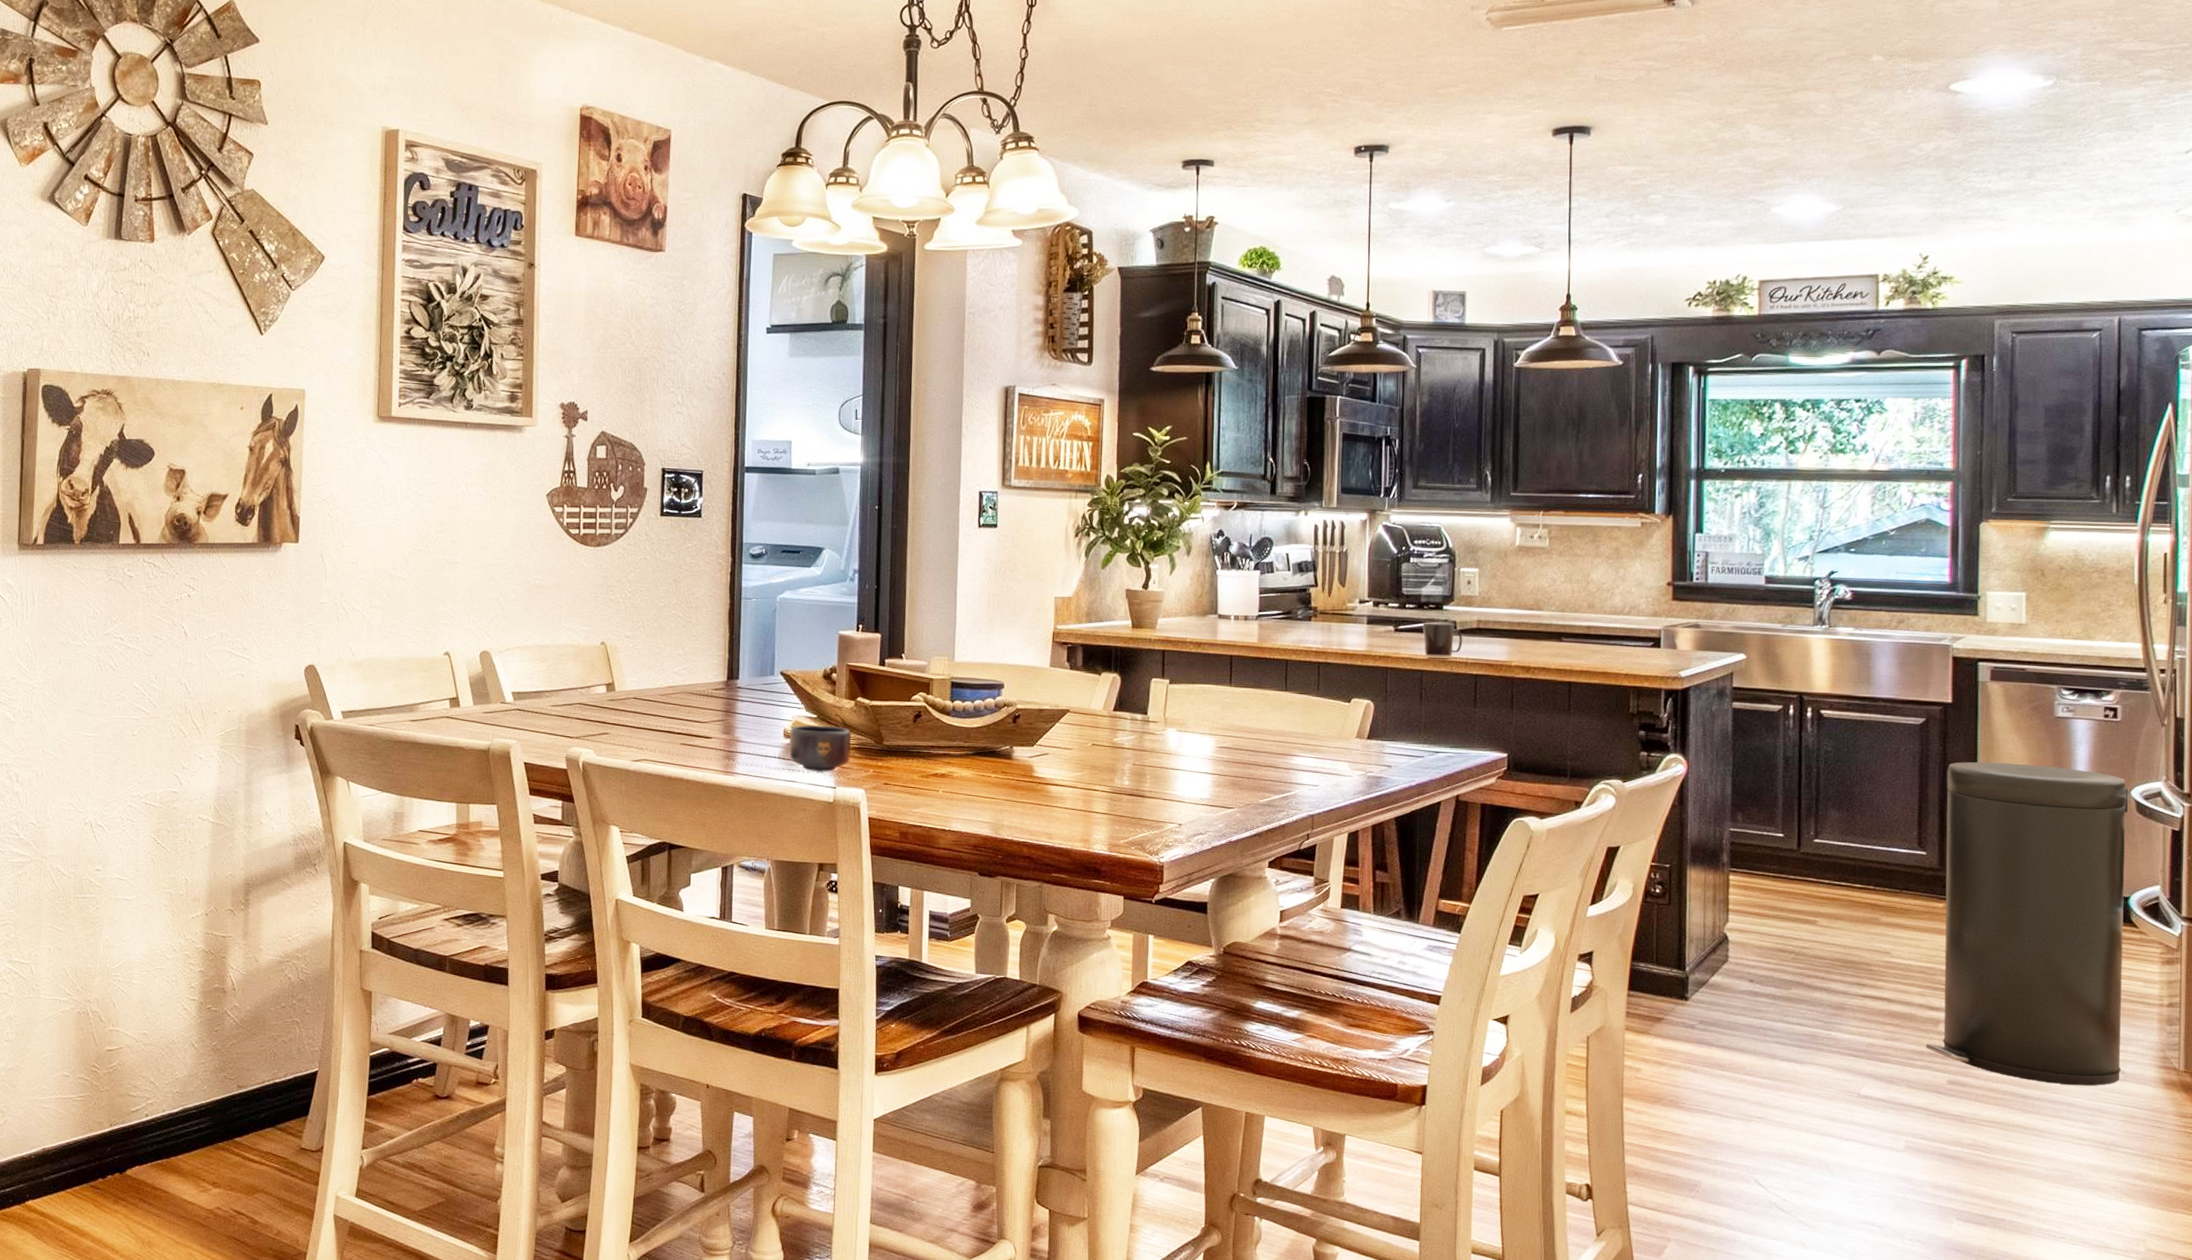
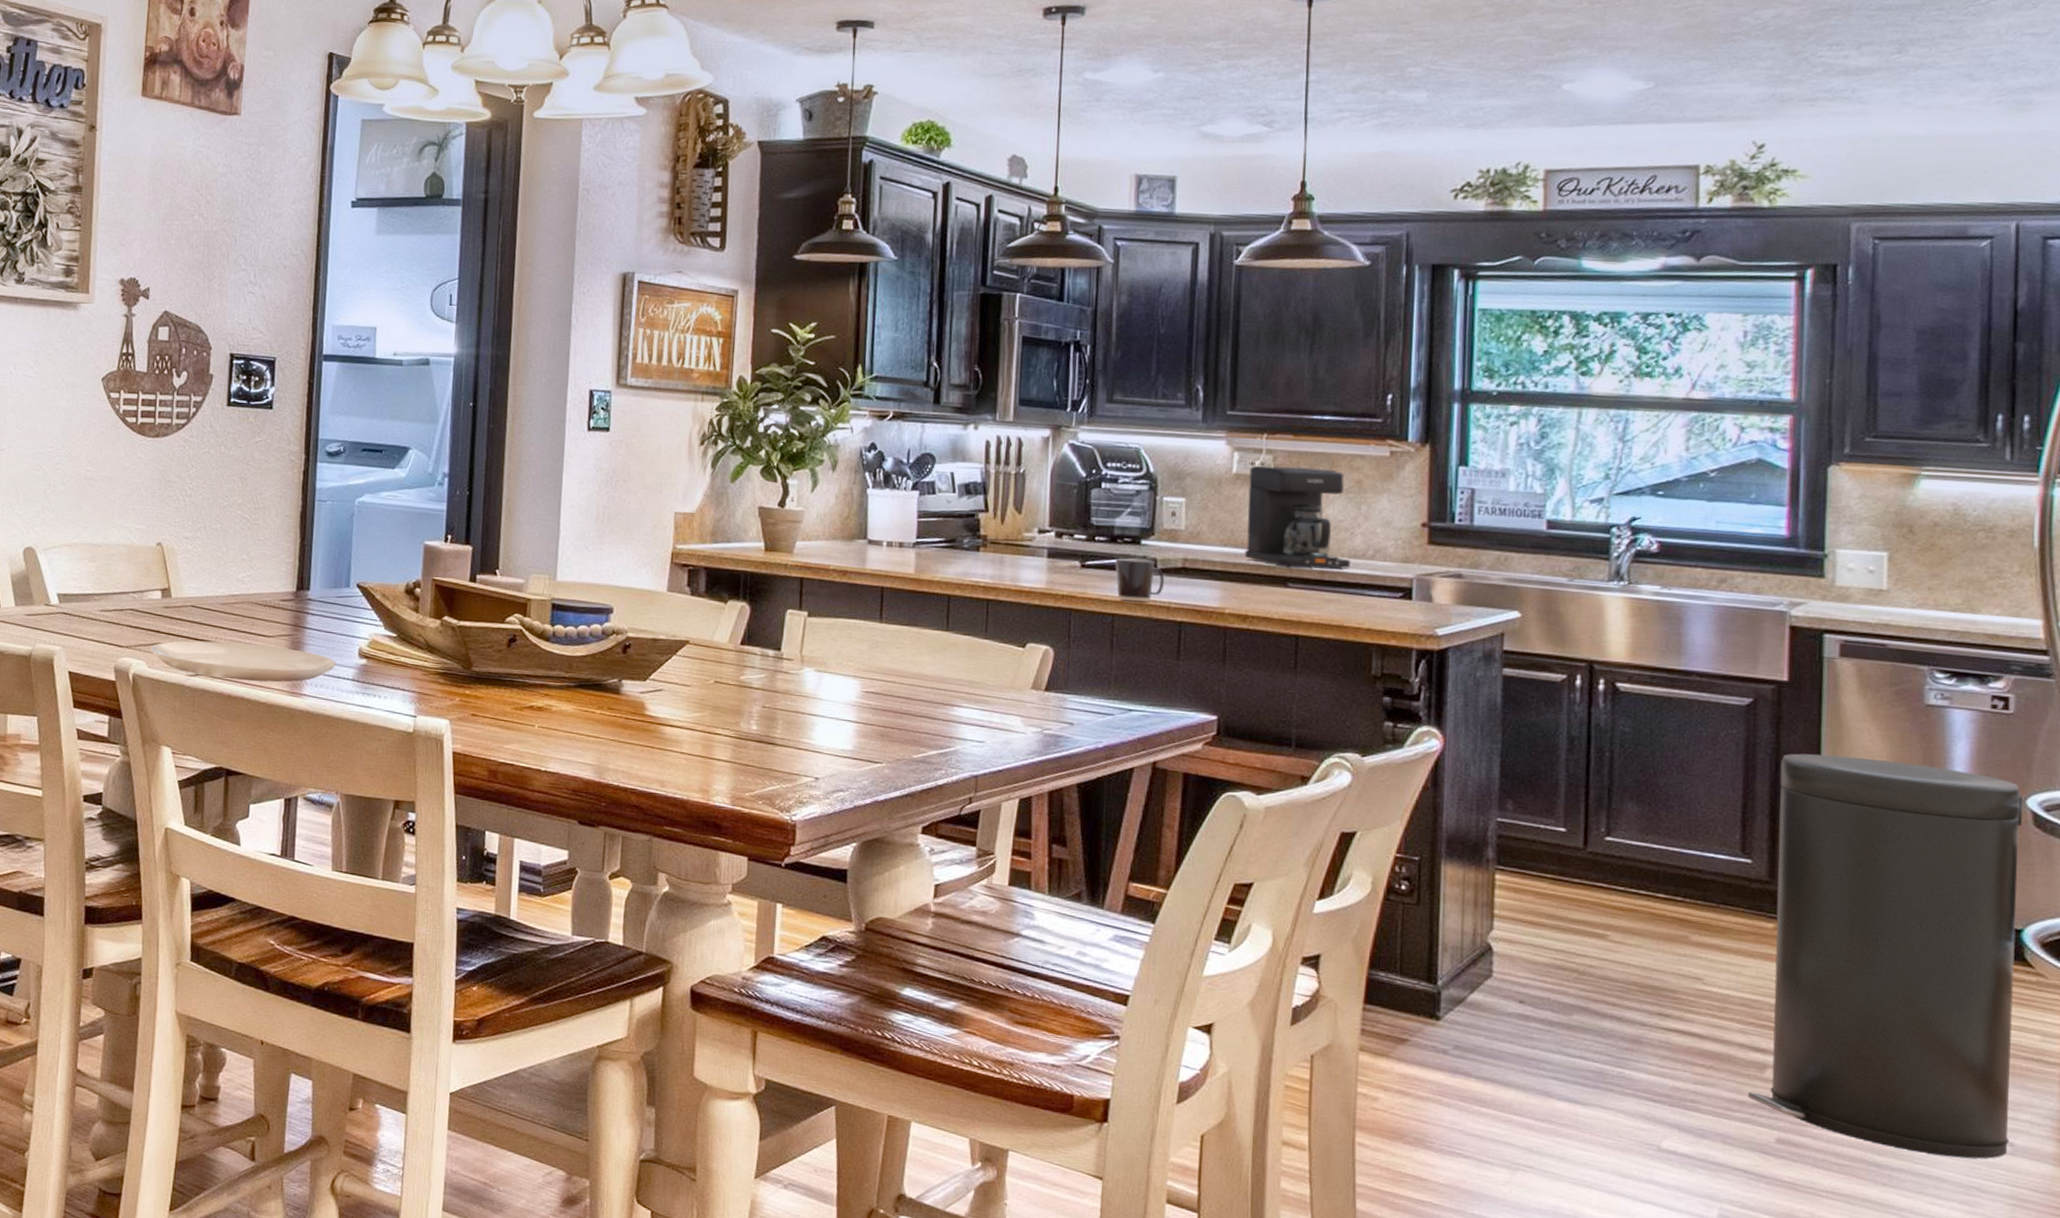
plate: none [597,729,765,764] -> present [150,641,337,682]
mug: present [789,724,851,772] -> none [364,644,436,699]
coffee maker: none [1527,538,1611,624] -> present [1245,465,1350,569]

